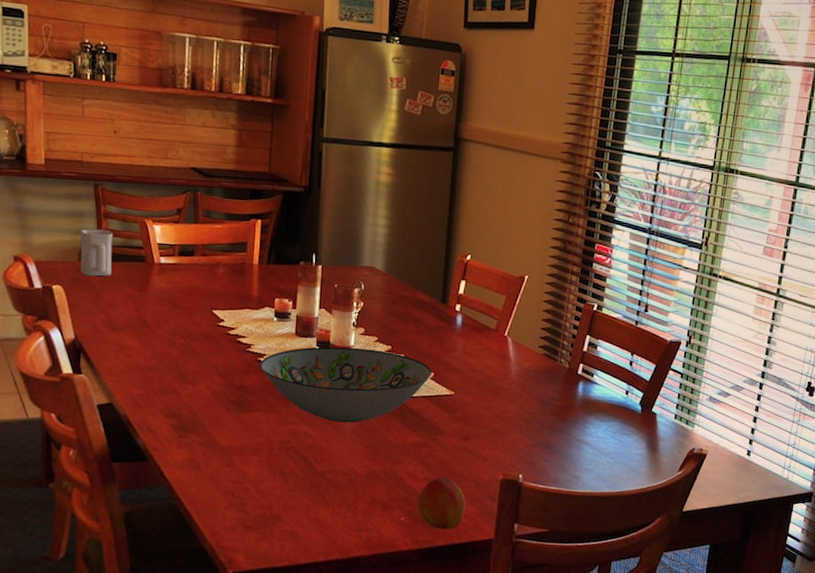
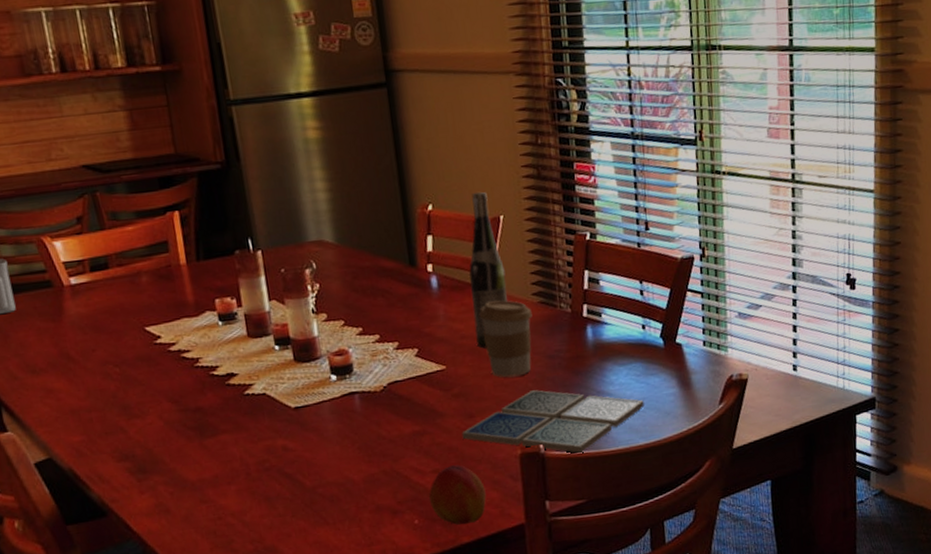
decorative bowl: present [260,346,432,423] -> none [214,334,416,428]
drink coaster: none [456,427,615,489] -> present [462,390,645,454]
wine bottle: none [484,252,520,384] -> present [469,191,507,349]
coffee cup: none [491,346,536,413] -> present [479,300,532,378]

